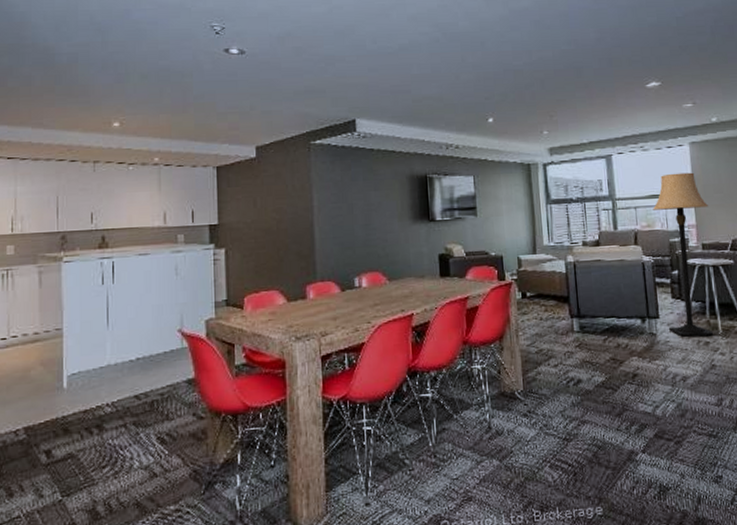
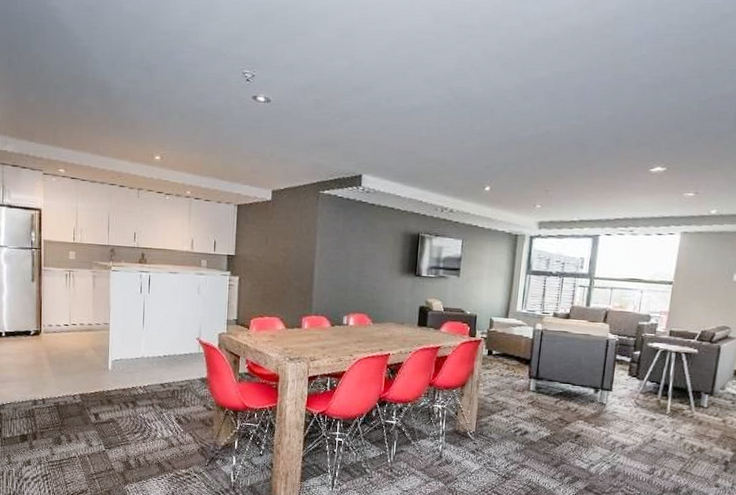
lamp: present [652,172,714,337] -> none [619,260,686,414]

